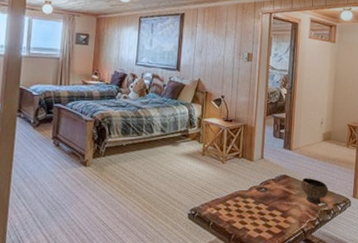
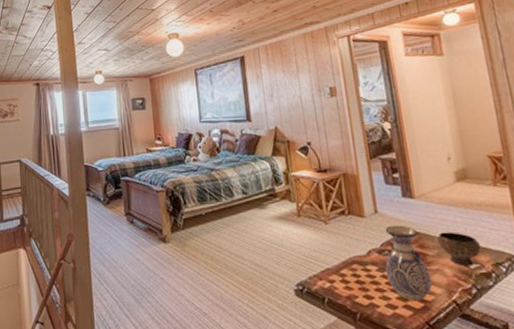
vase: none [259,169,291,228] -> present [385,225,433,301]

